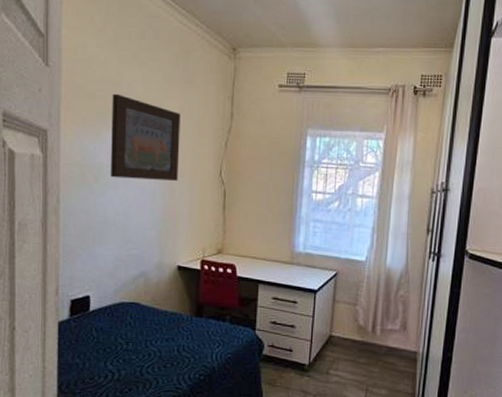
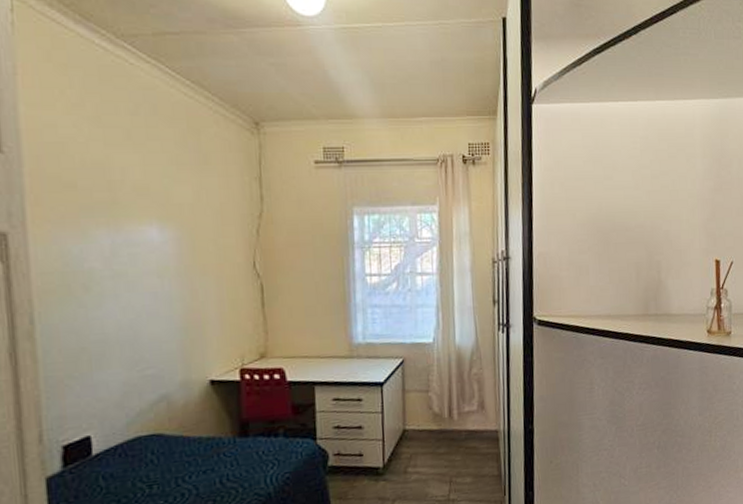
wall art: present [110,93,180,181] -> none [99,181,200,285]

